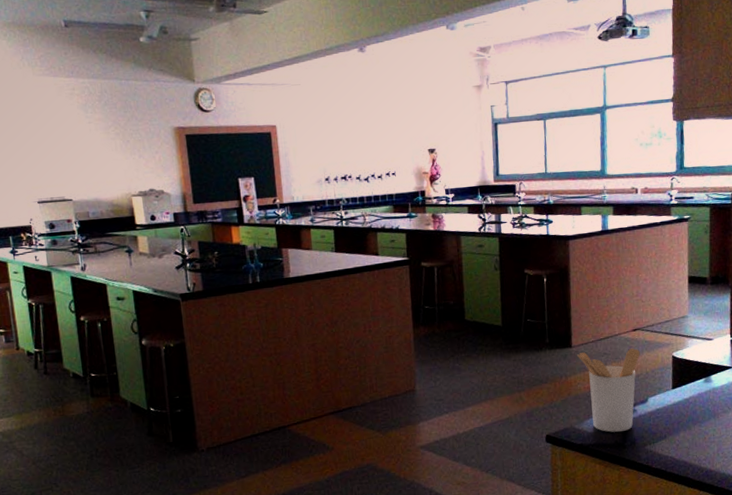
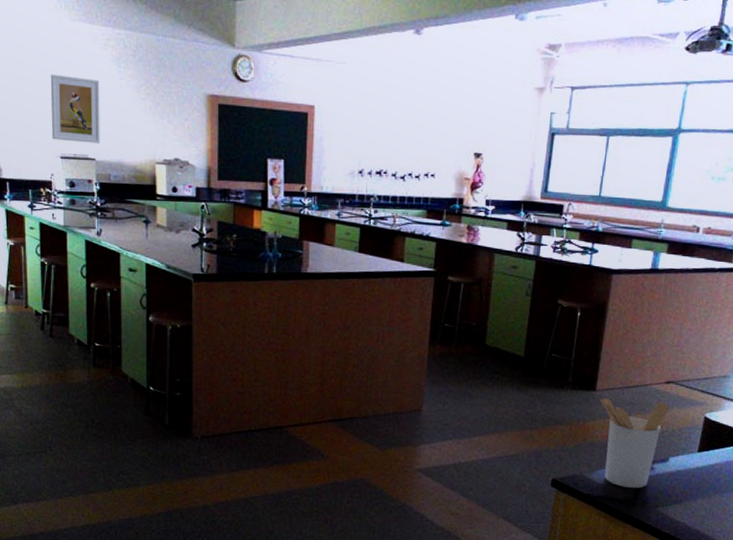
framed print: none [20,126,76,187] -> present [50,74,100,143]

